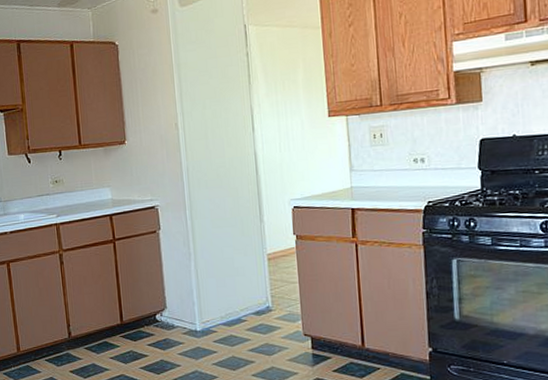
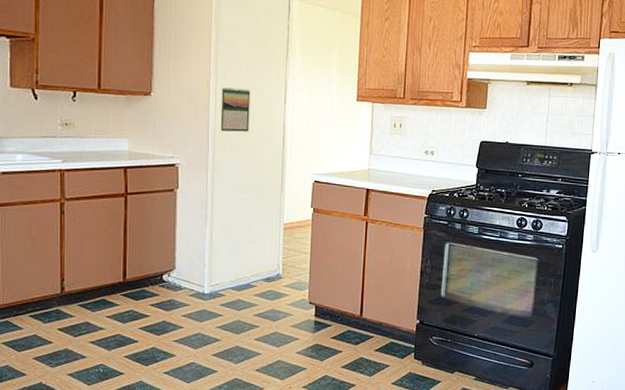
calendar: none [189,123,221,168] -> present [220,87,251,132]

